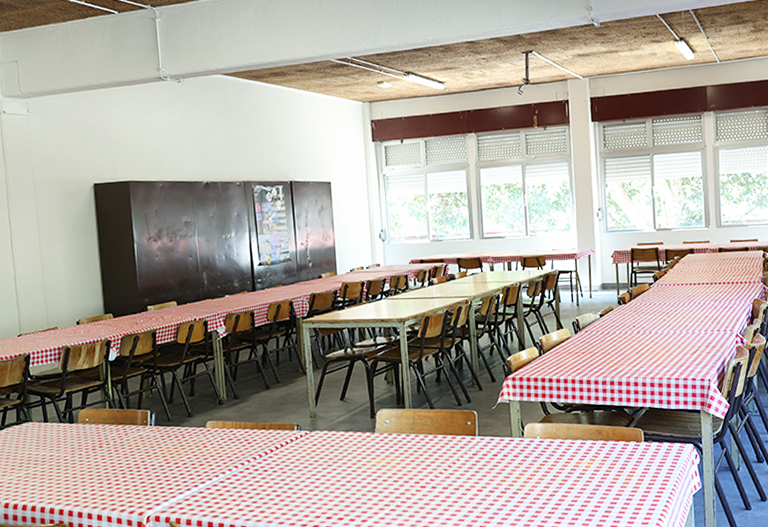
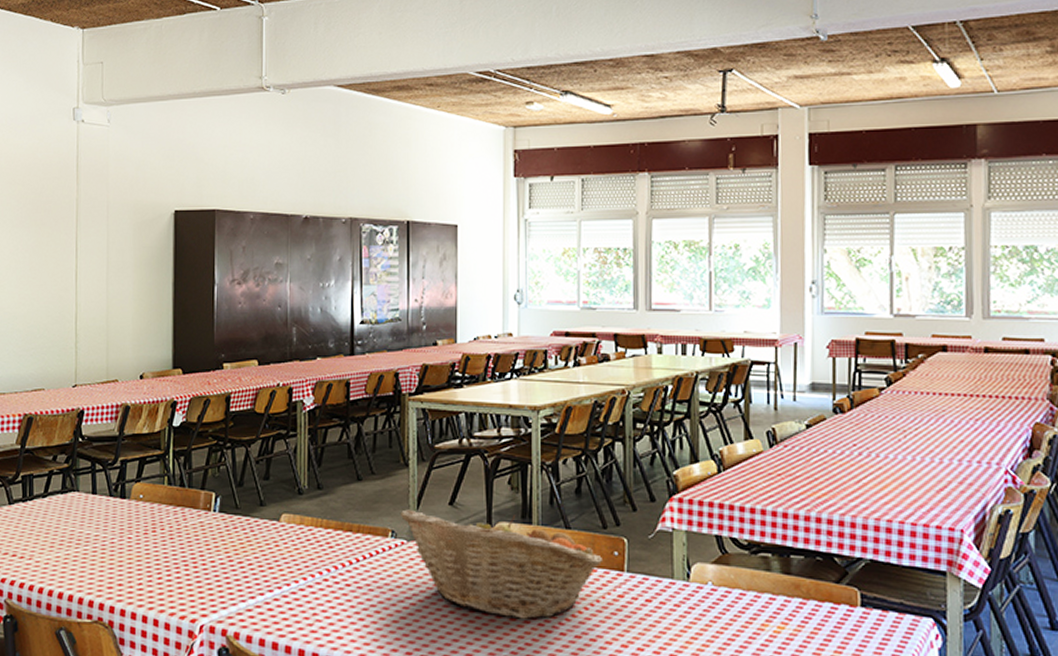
fruit basket: none [302,402,460,481] -> present [400,509,604,619]

